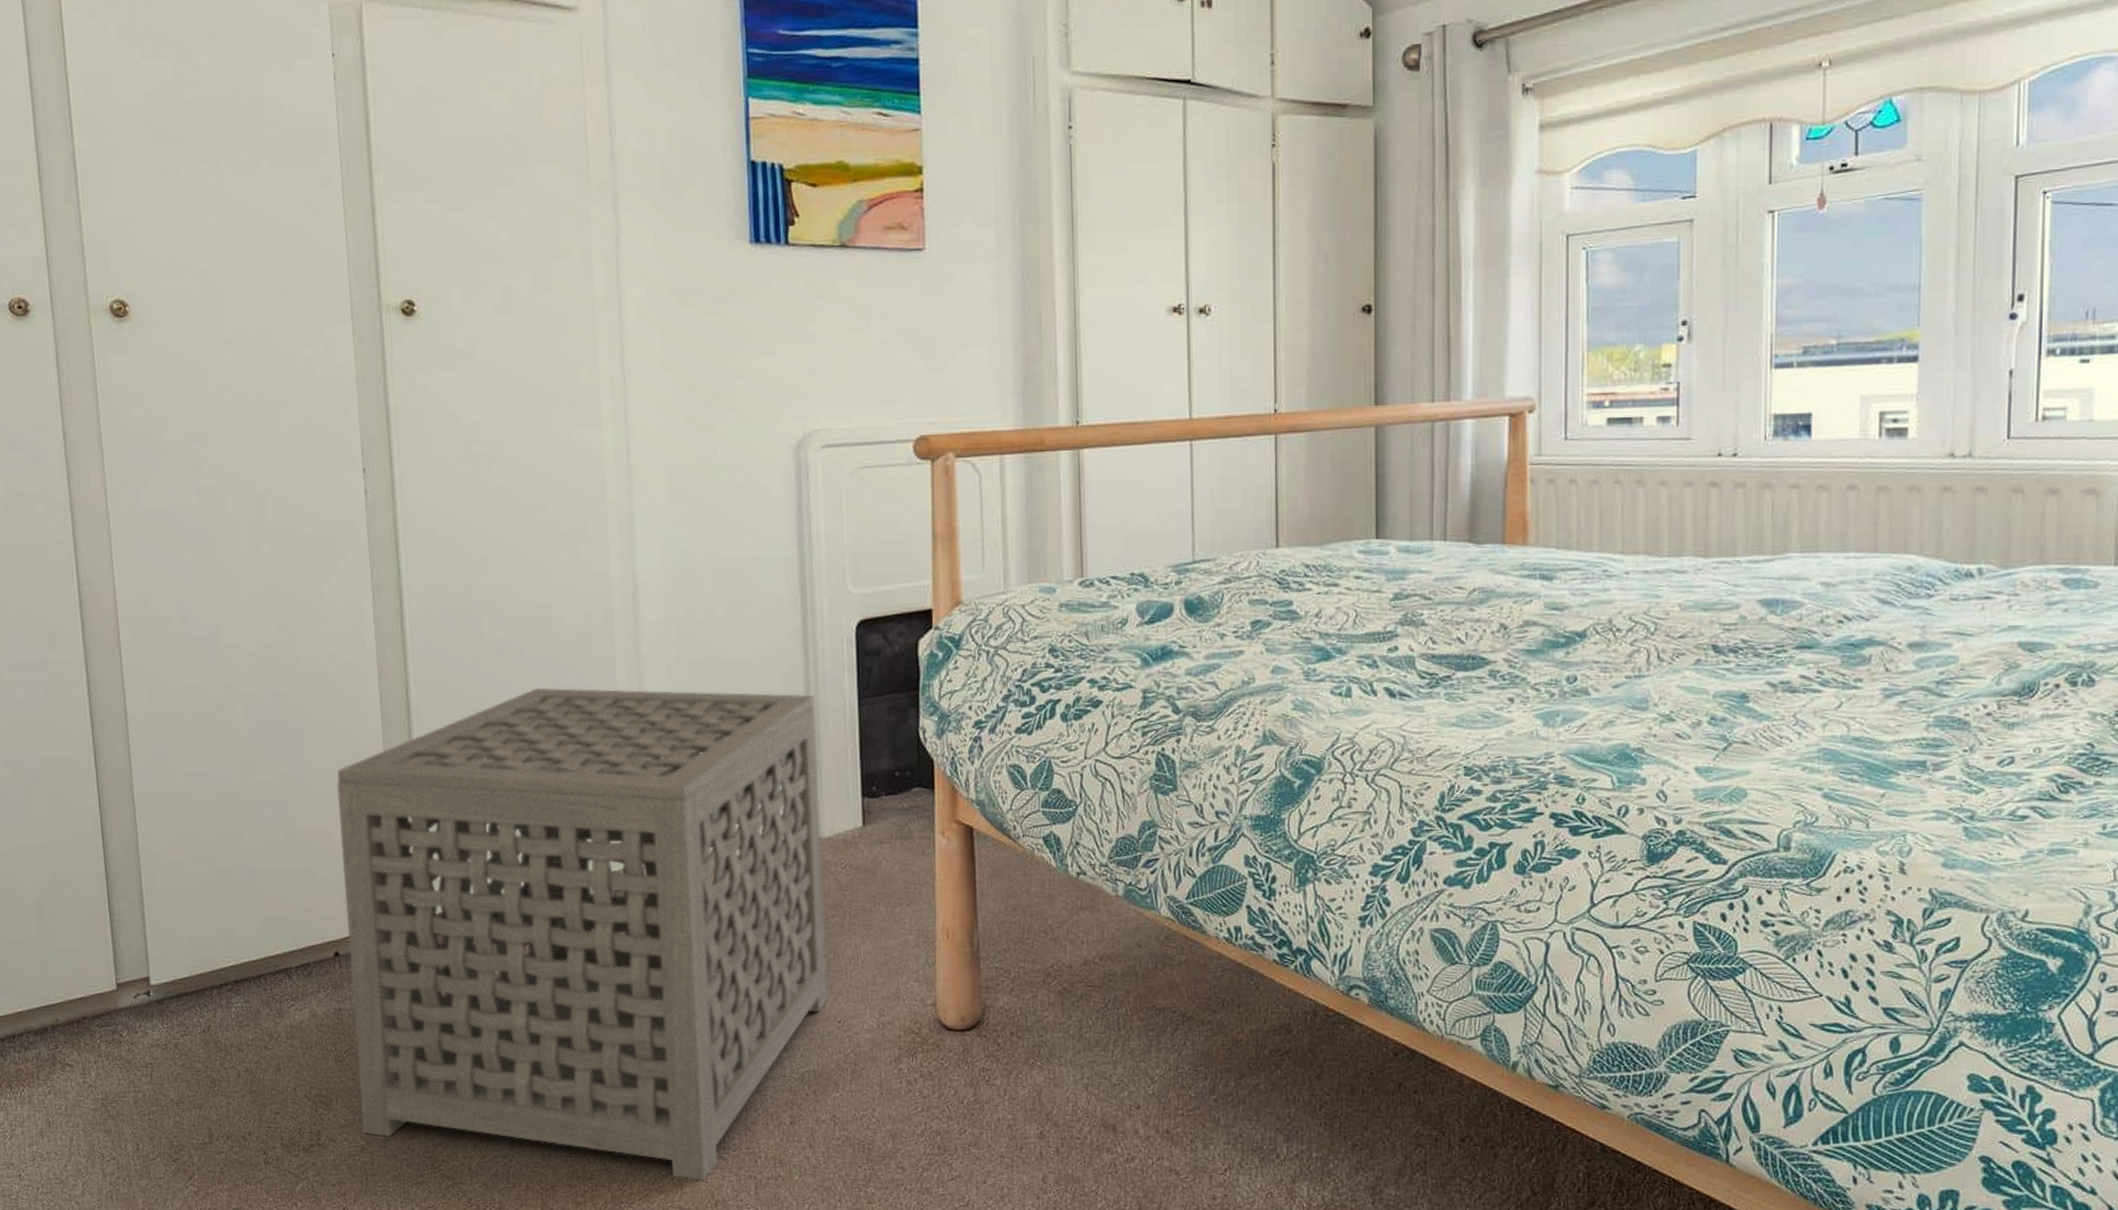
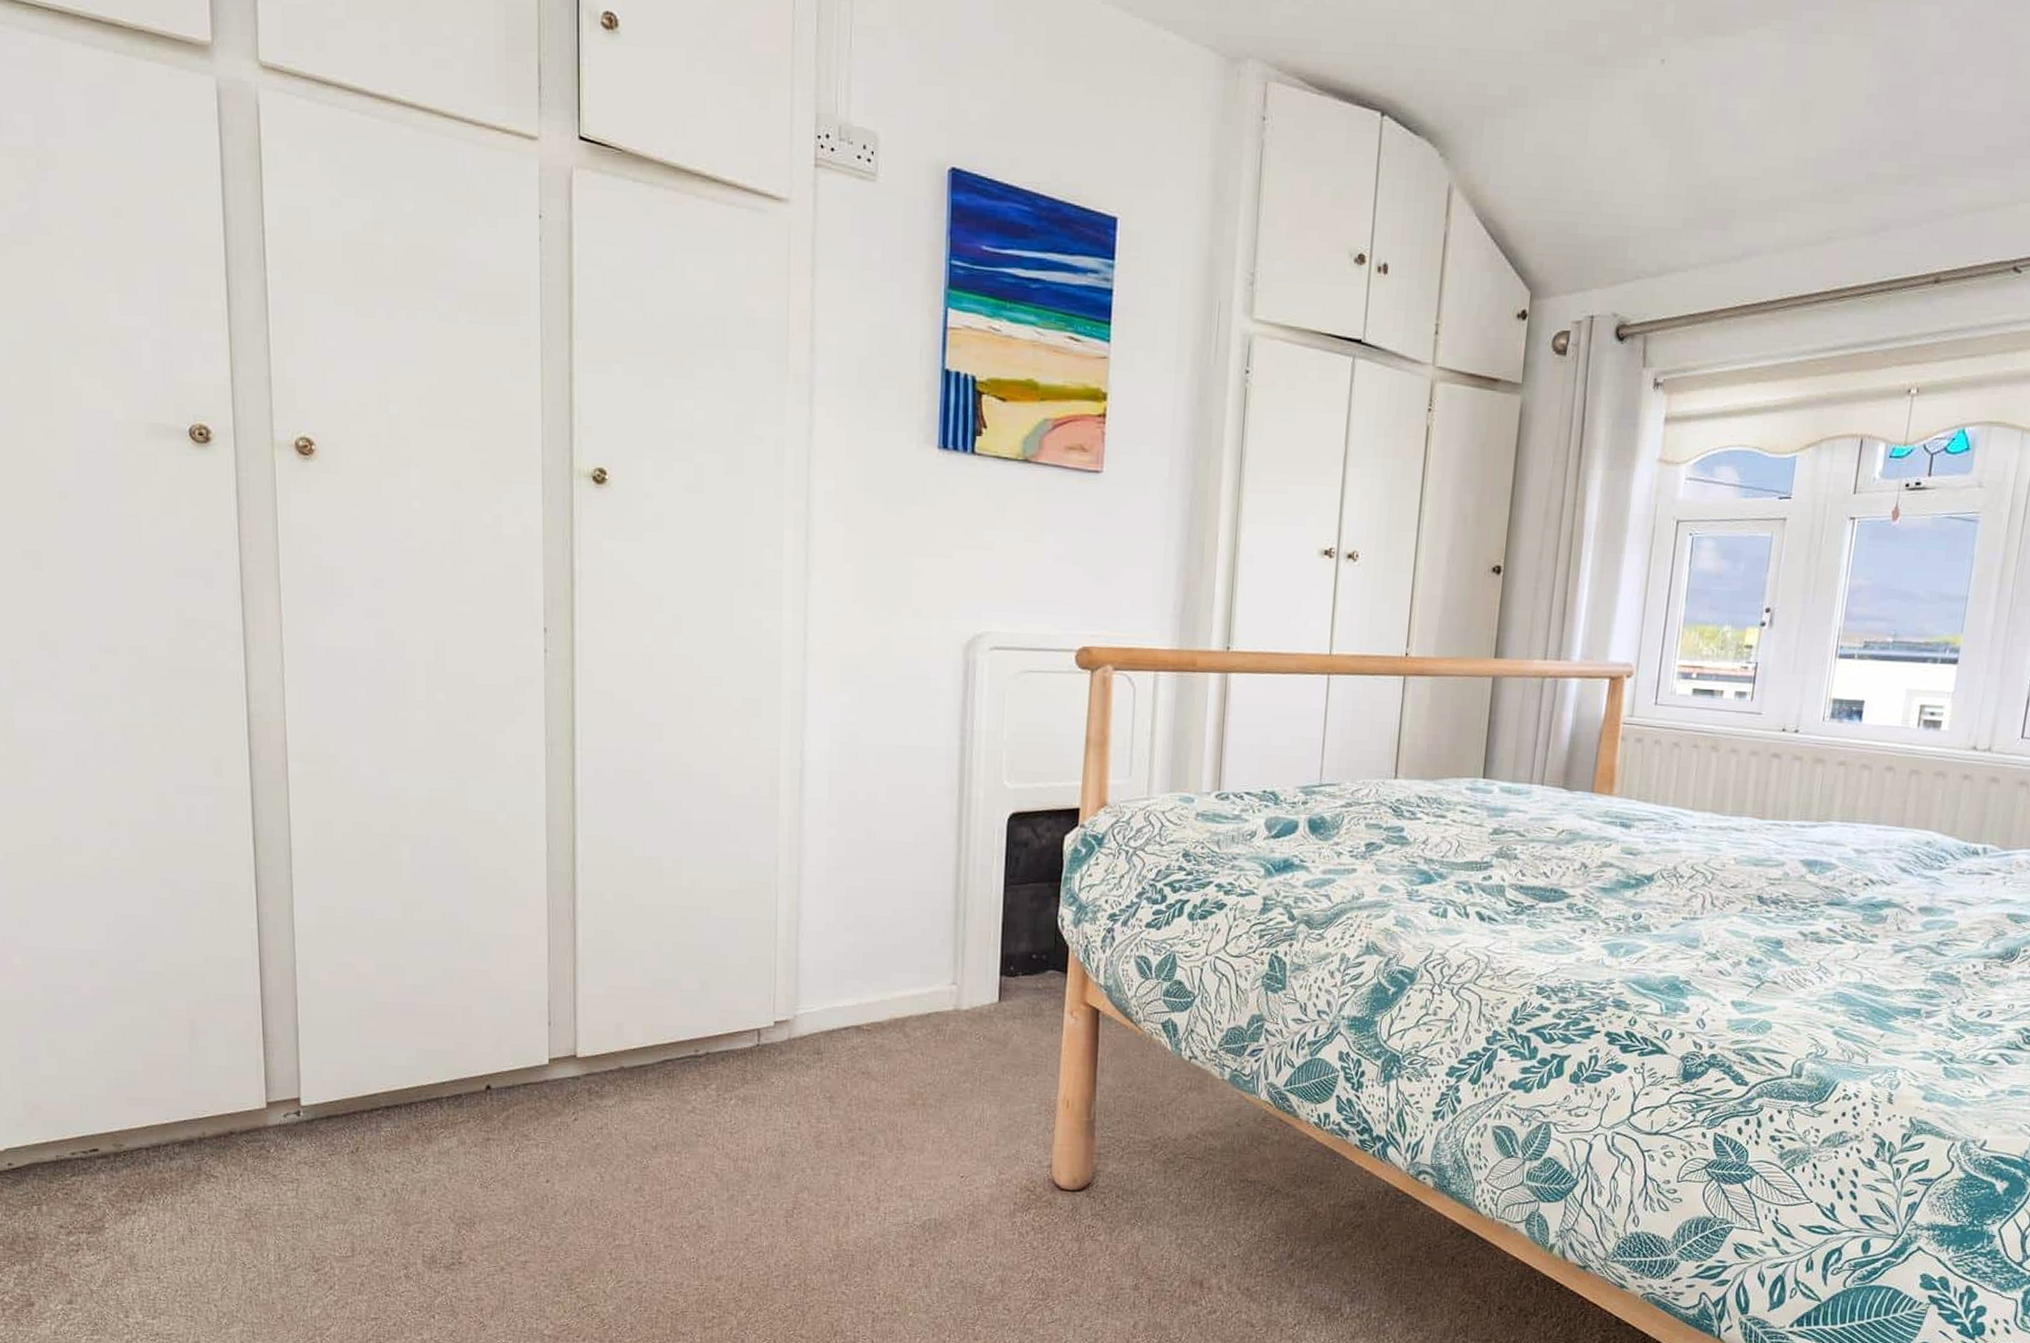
side table: present [336,688,828,1180] -> none [498,852,965,1312]

